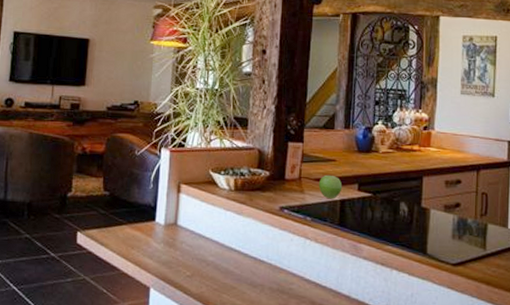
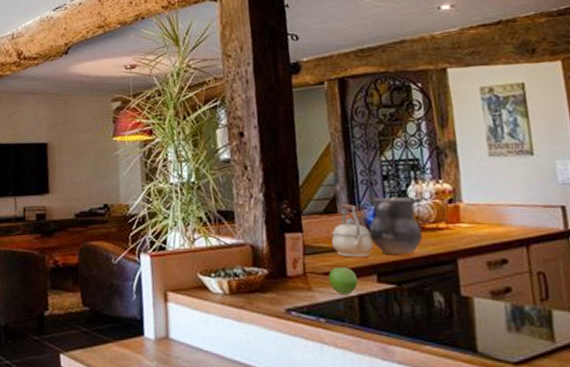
kettle: none [325,121,360,168] -> present [331,203,374,258]
ceramic jug: none [357,119,400,170] -> present [368,197,423,255]

